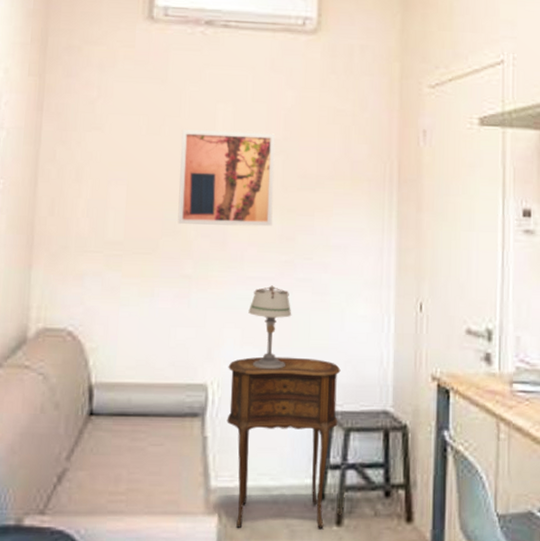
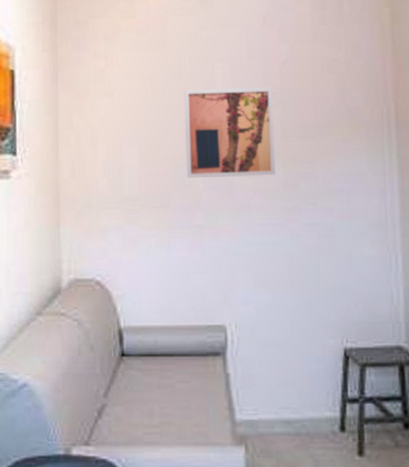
side table: present [227,357,341,528] -> none [244,298,353,458]
table lamp: present [248,285,292,369] -> none [259,231,301,309]

